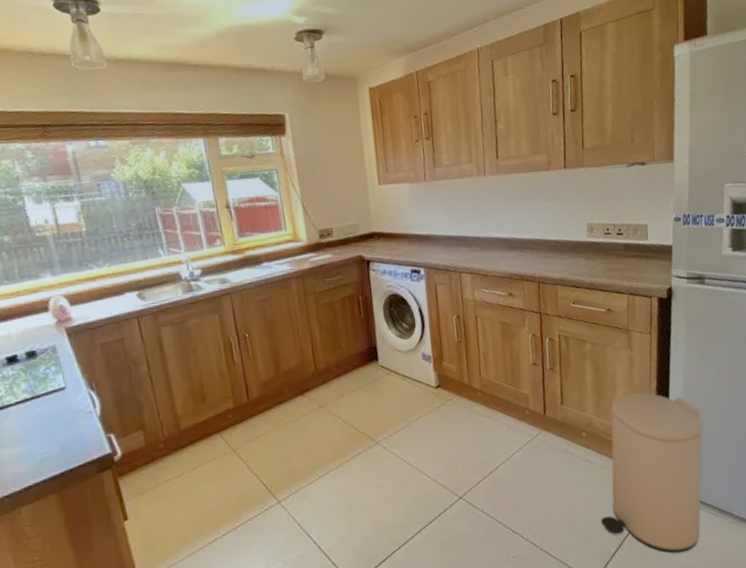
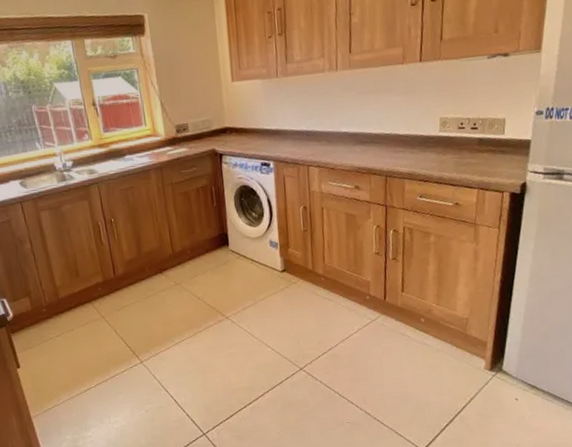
pedal bin: present [601,392,703,553] -> none [434,283,546,432]

